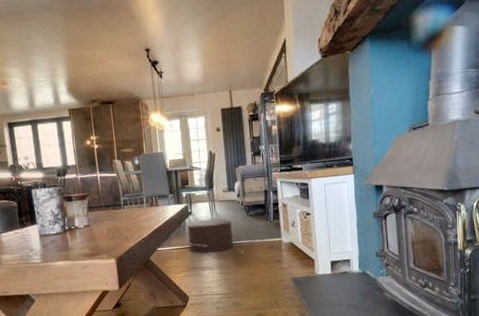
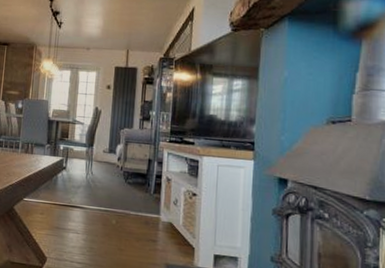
pouf: present [186,218,241,253] -> none [54,177,115,216]

